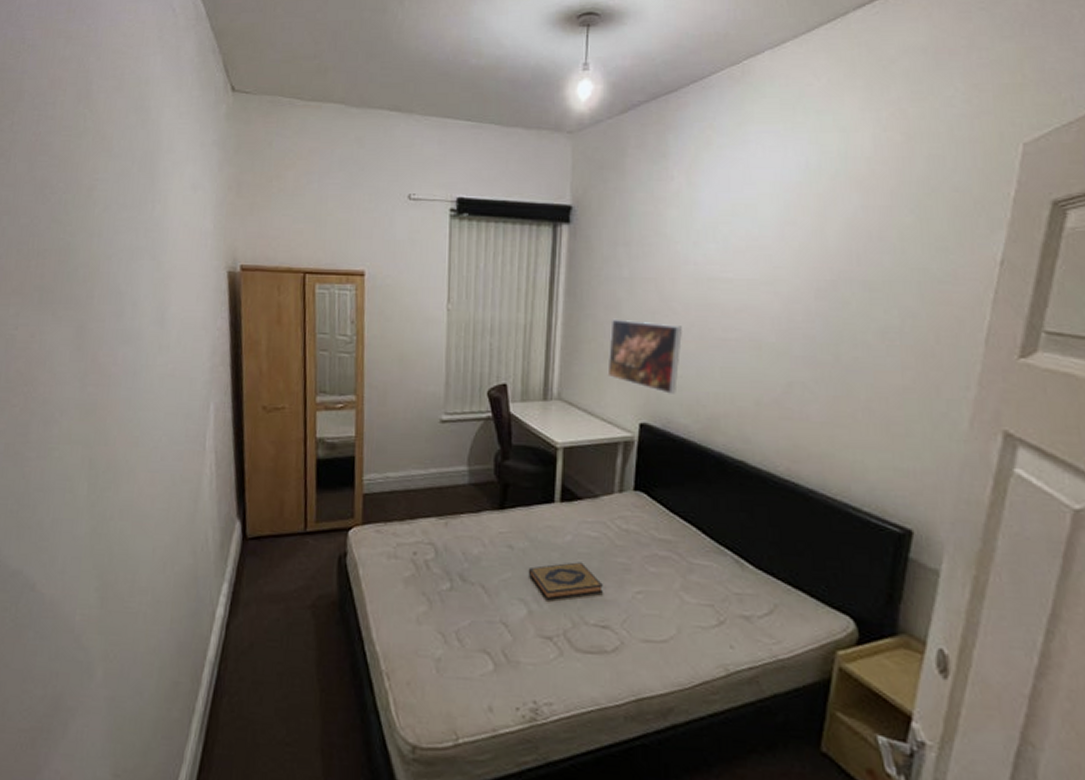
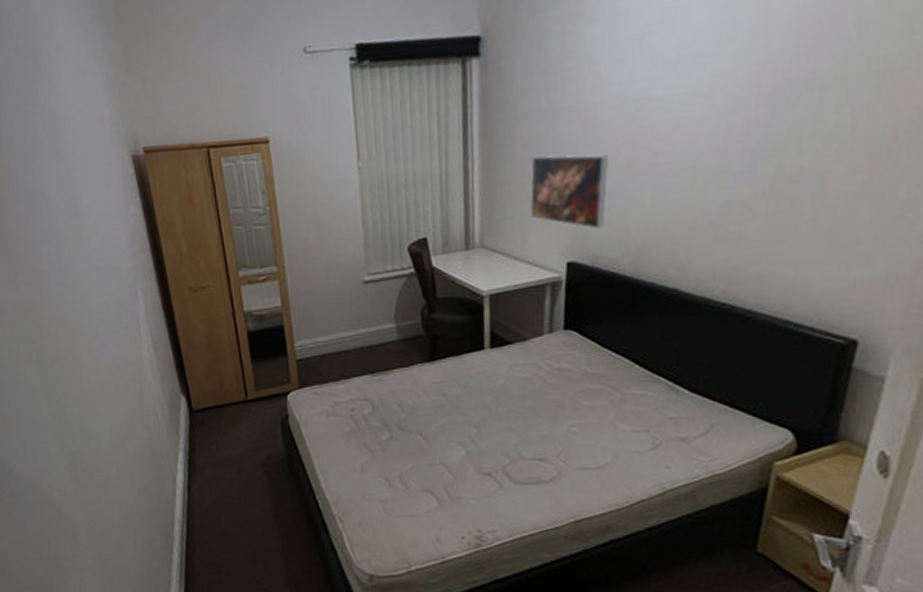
hardback book: present [529,562,603,600] -> none [464,403,538,440]

